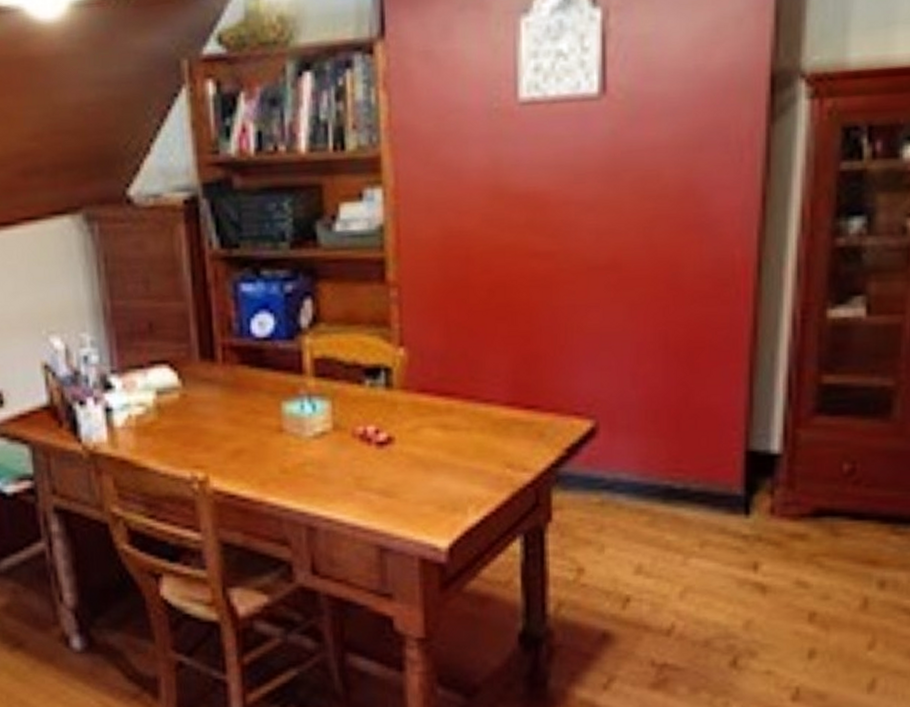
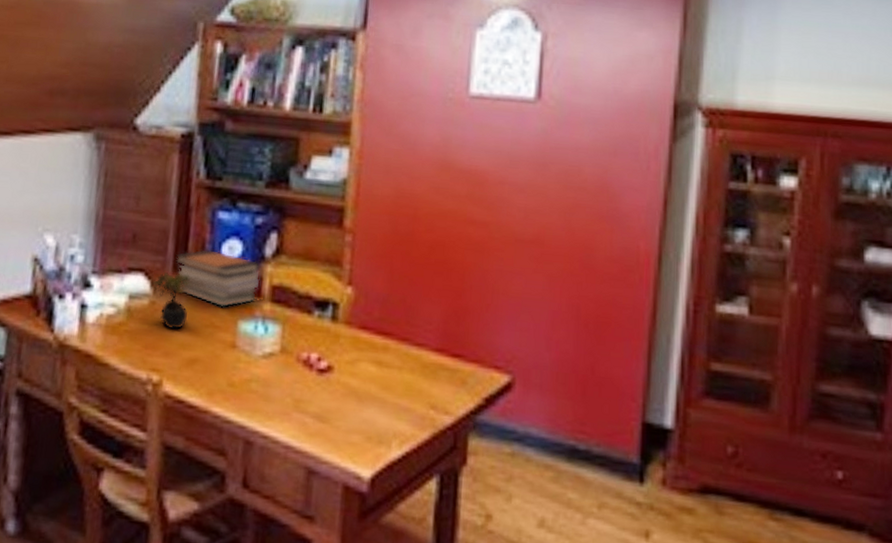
succulent plant: none [180,359,225,422] -> present [152,272,192,330]
book stack: none [200,327,299,391] -> present [175,248,261,308]

